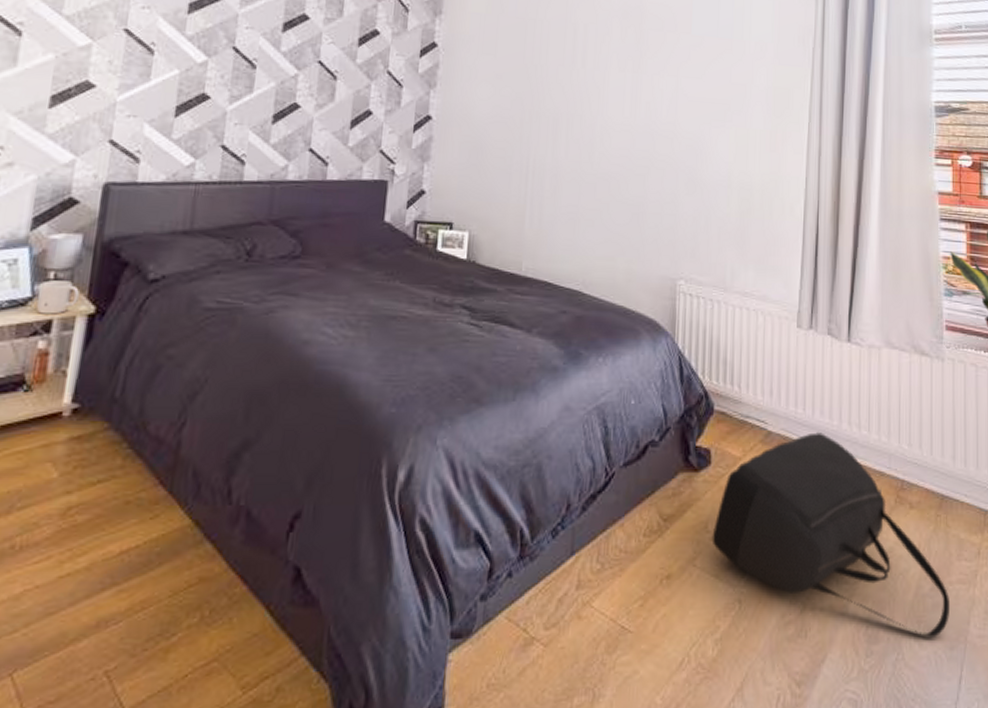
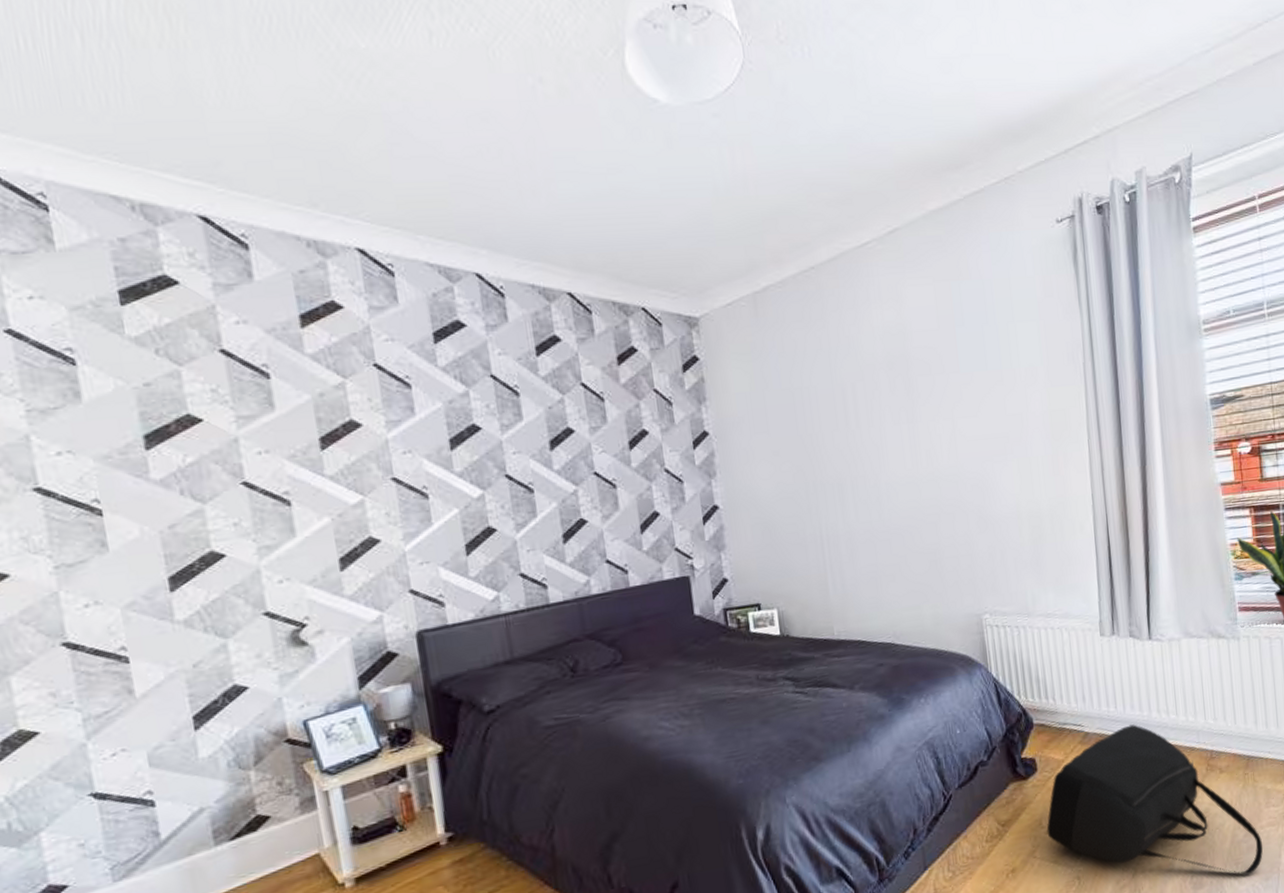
mug: present [36,280,79,315] -> none [382,727,424,763]

